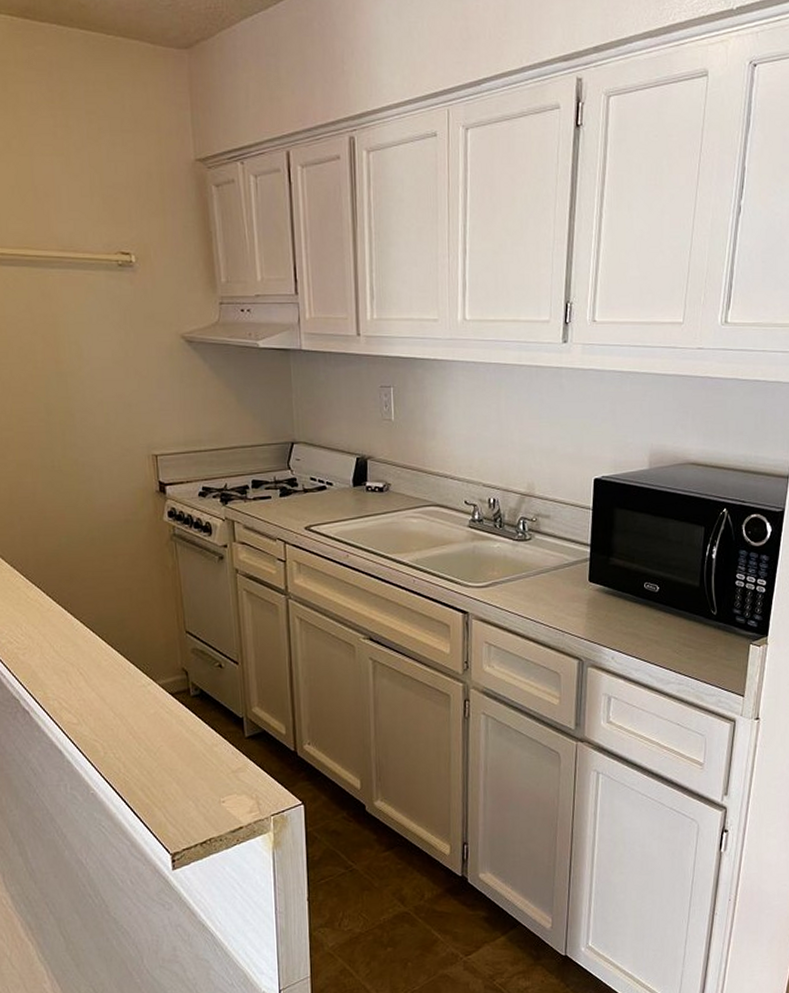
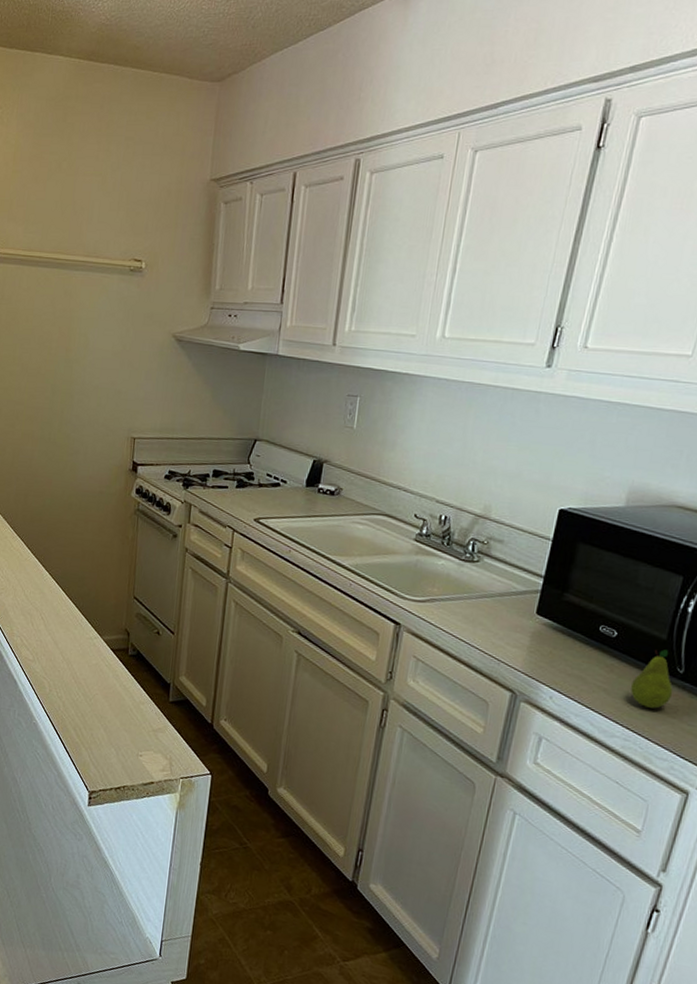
fruit: none [676,595,711,651] -> present [630,648,673,709]

